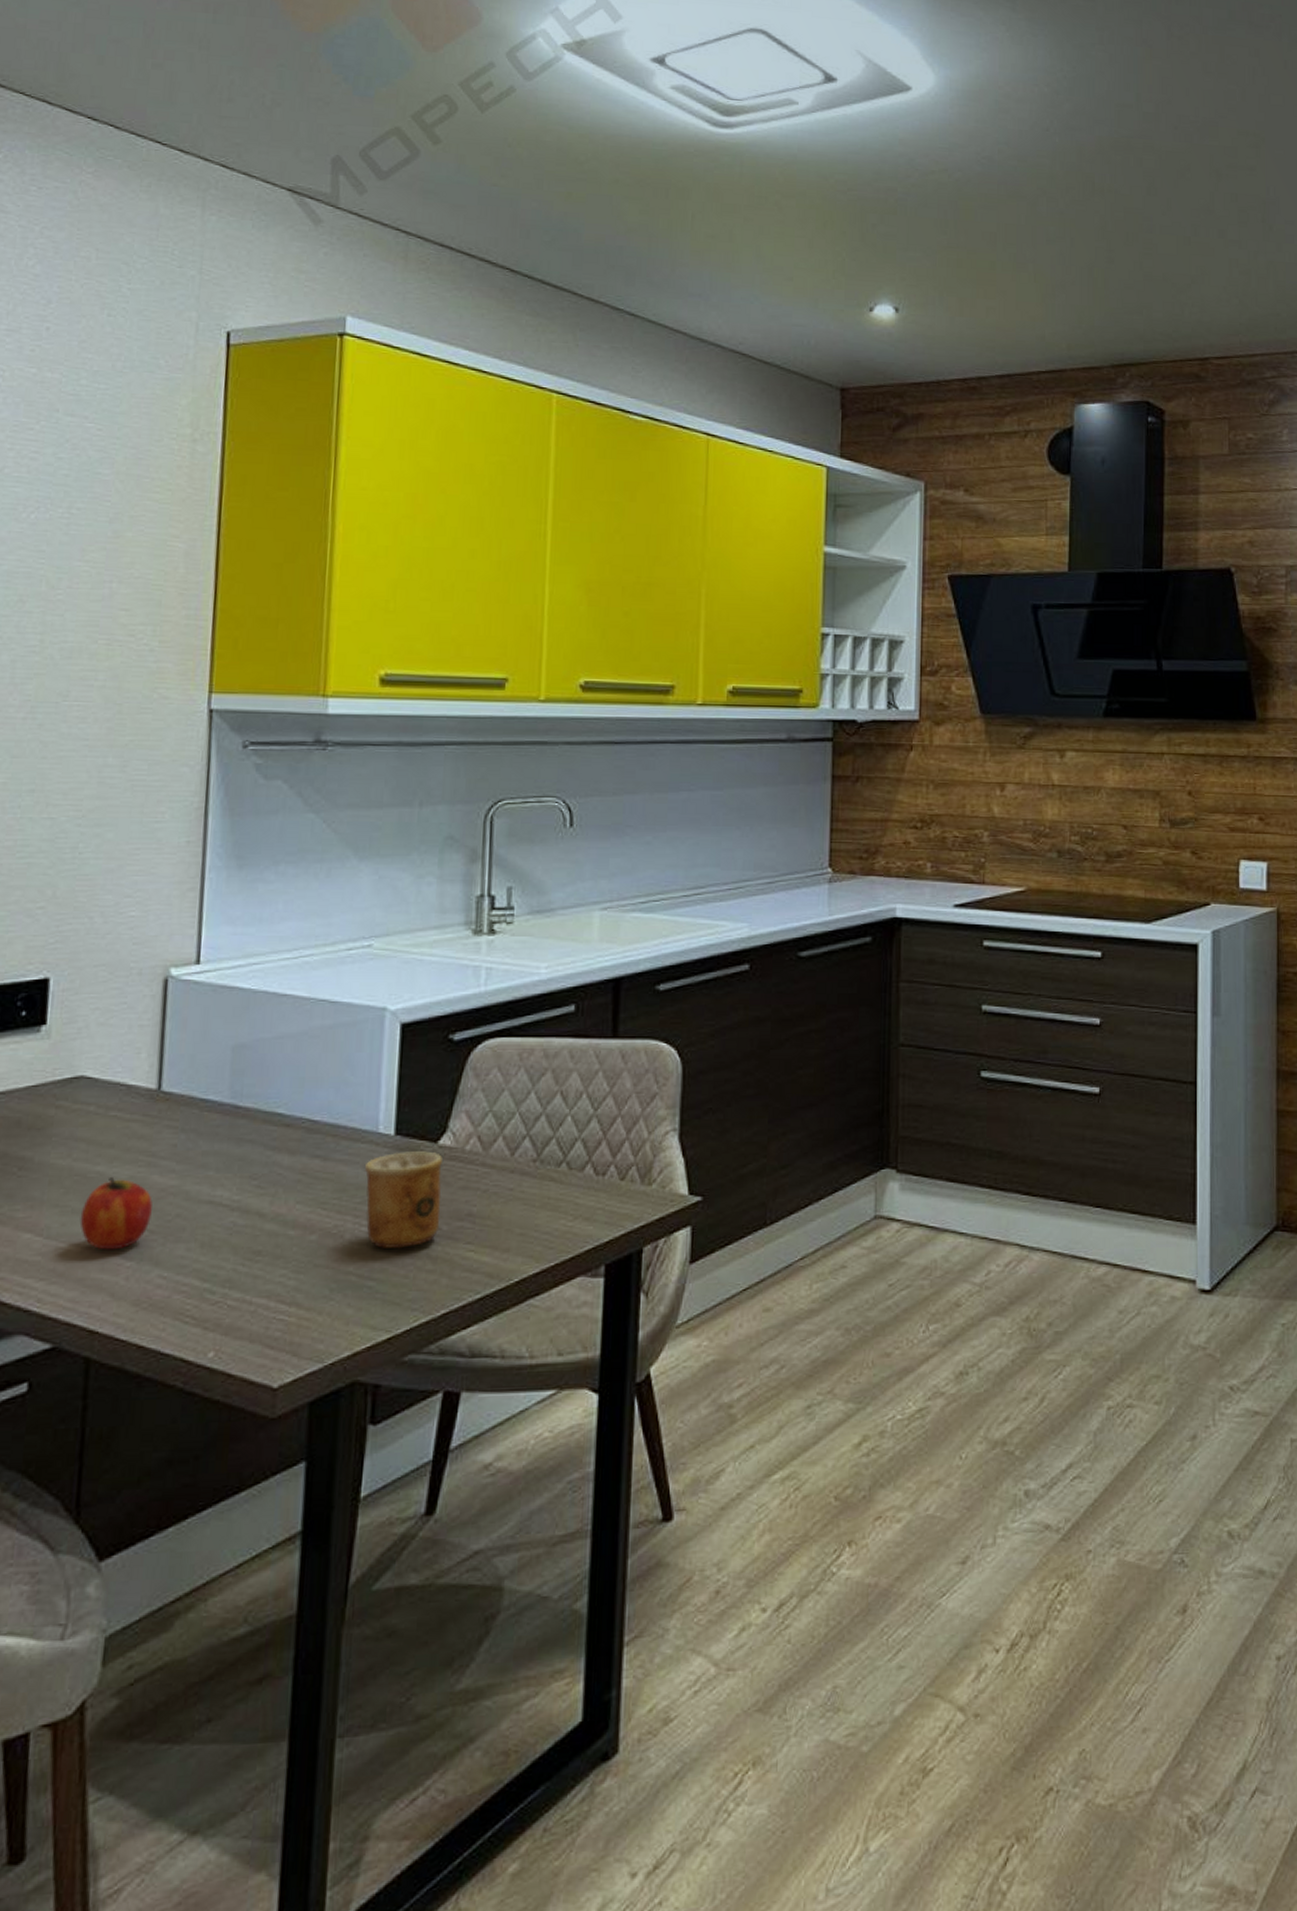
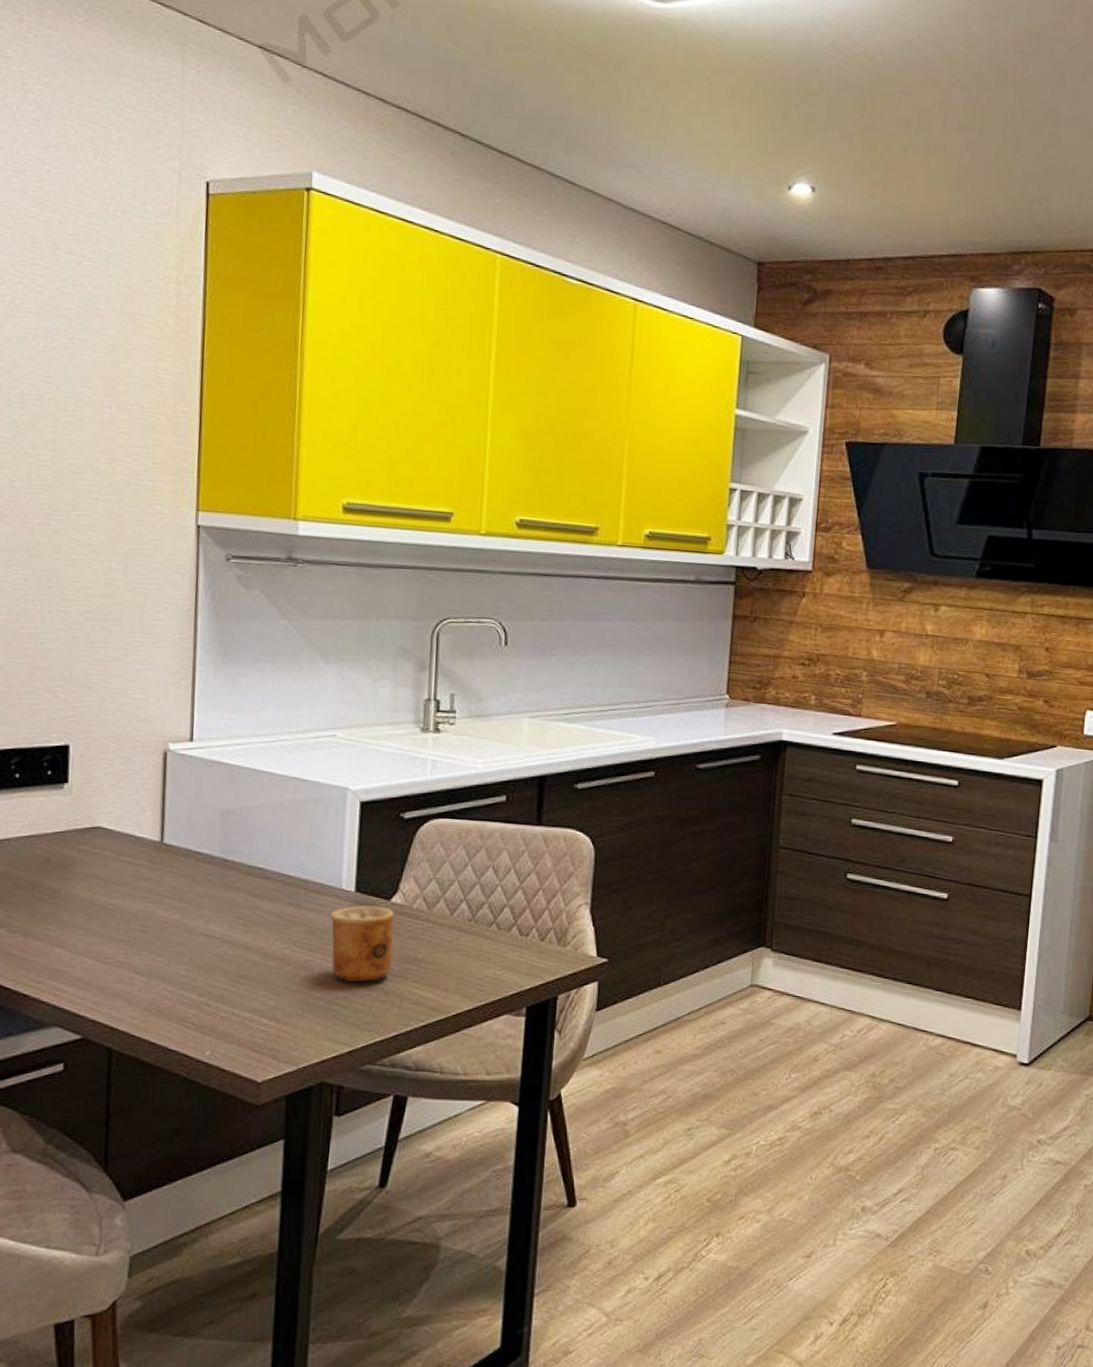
fruit: present [80,1178,153,1250] -> none [100,909,159,967]

